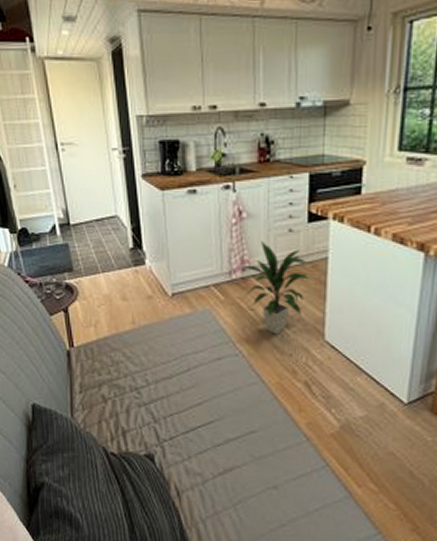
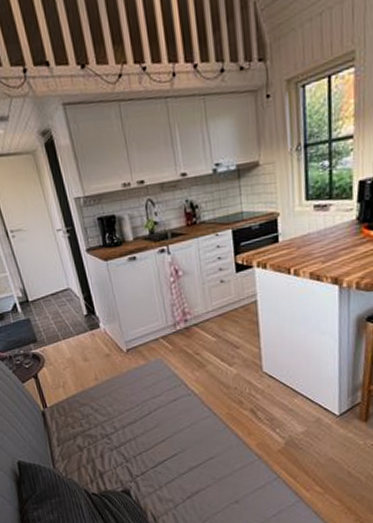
indoor plant: present [239,241,309,335] -> none [181,294,243,373]

